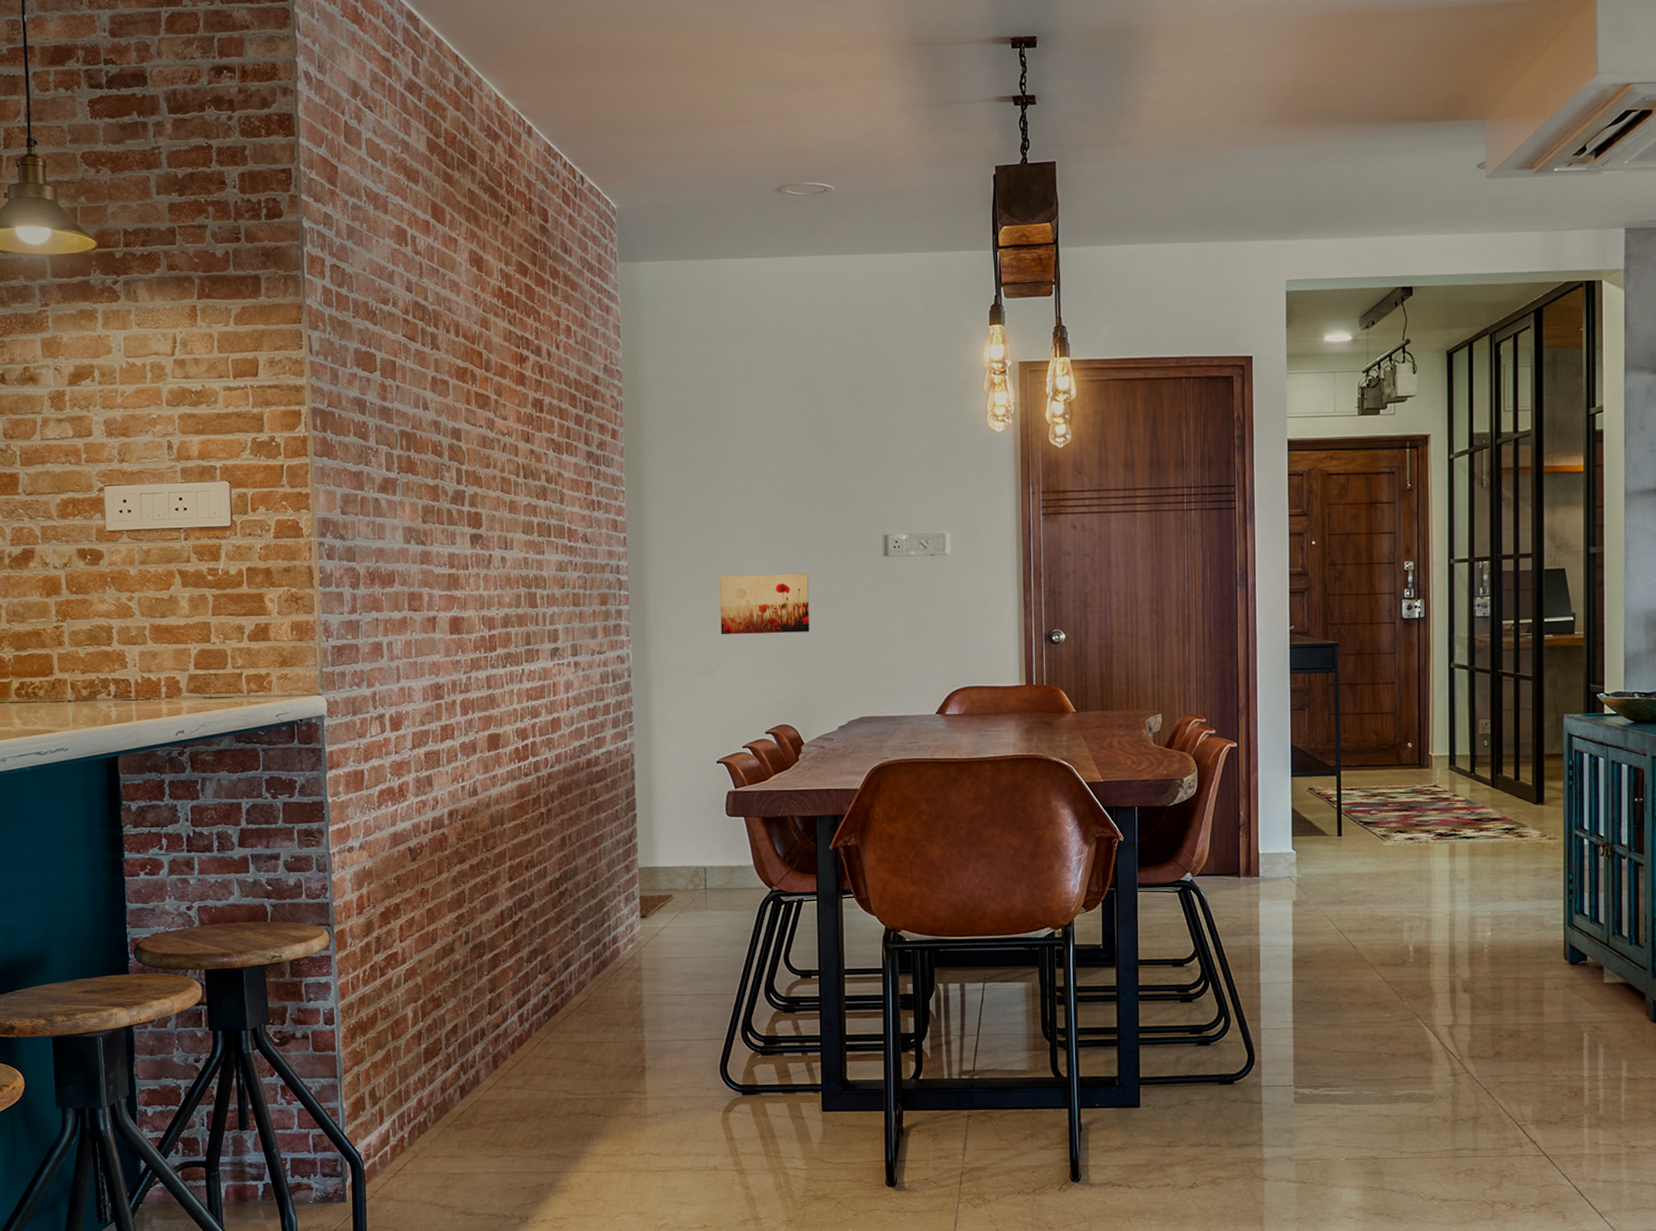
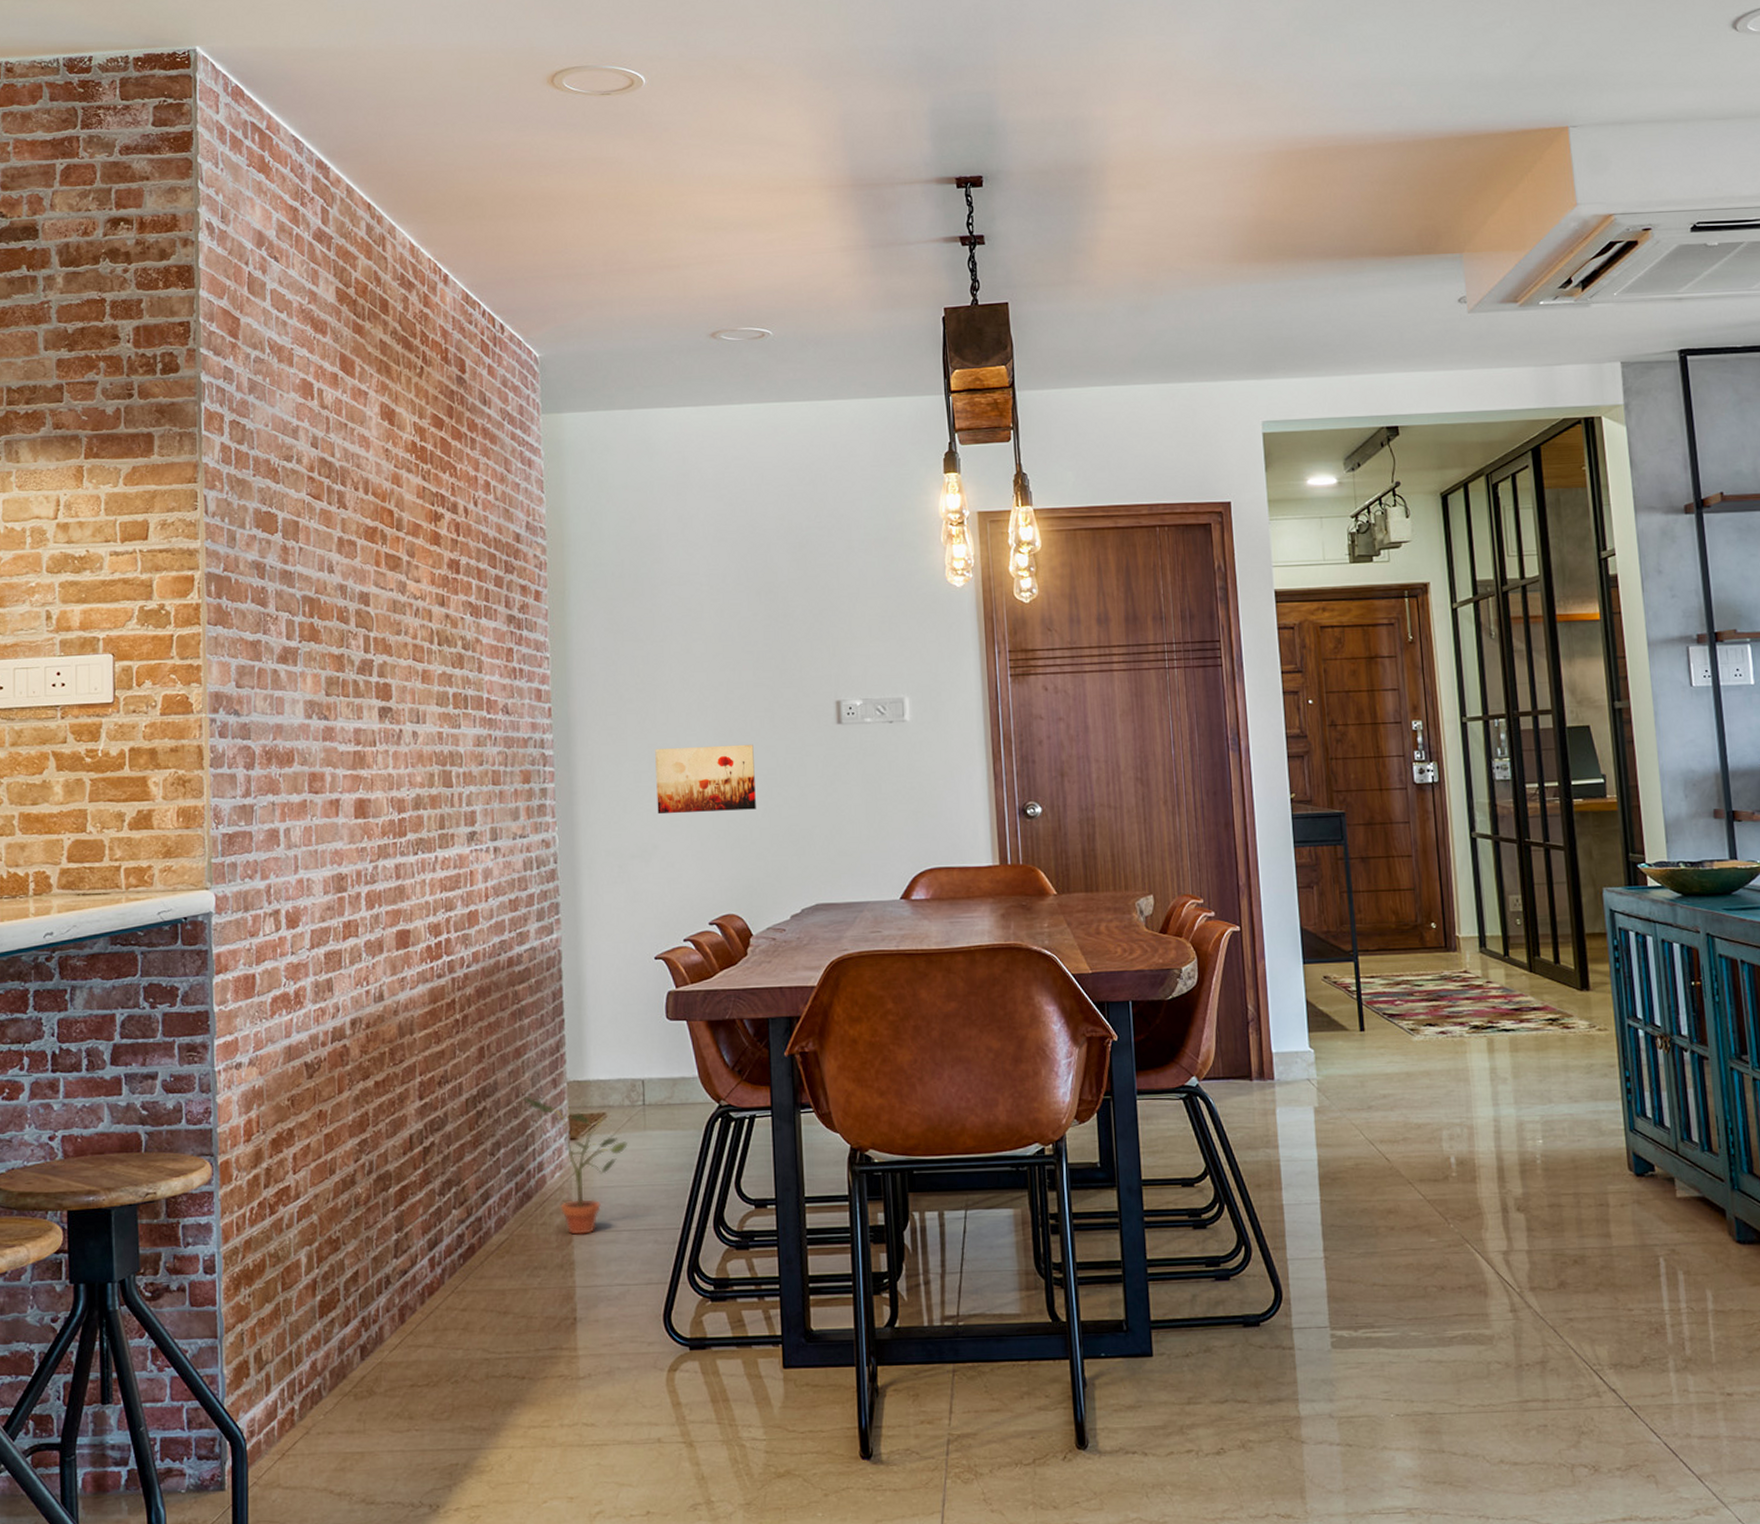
potted plant: none [600,880,691,998] -> present [523,1096,627,1235]

